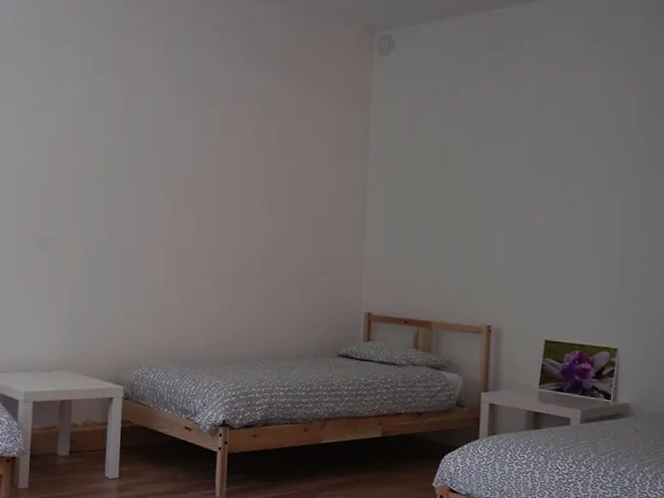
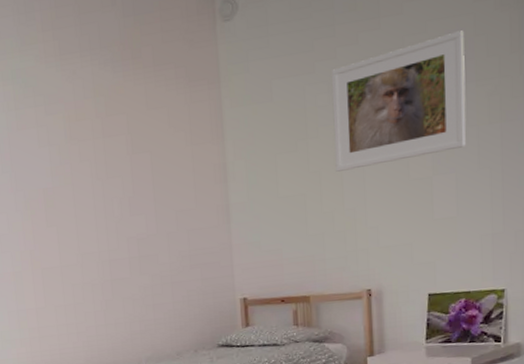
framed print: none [468,104,595,210] -> present [331,30,466,172]

